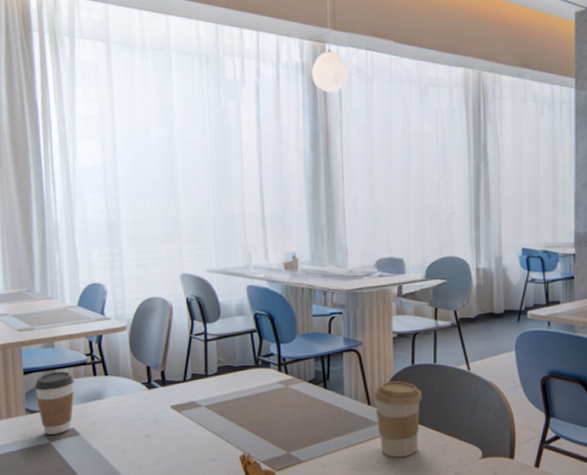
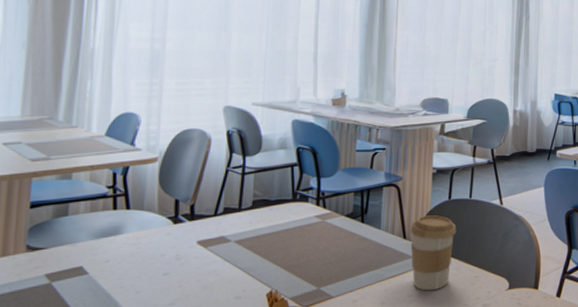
coffee cup: present [34,371,74,434] -> none [40,204,90,274]

